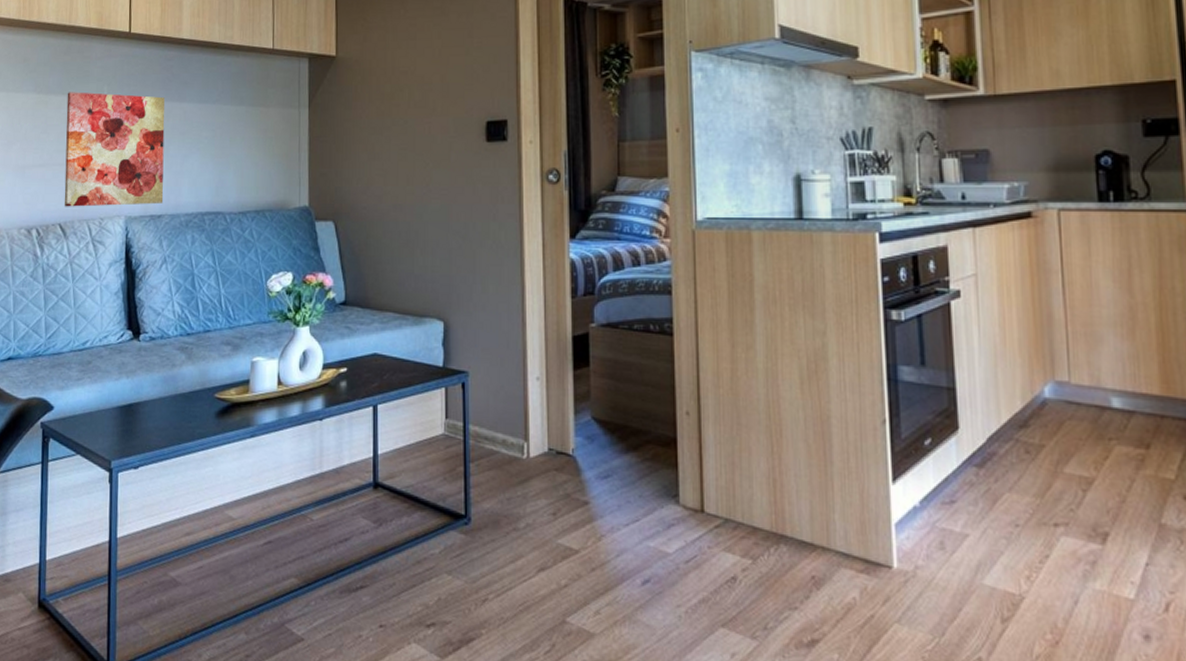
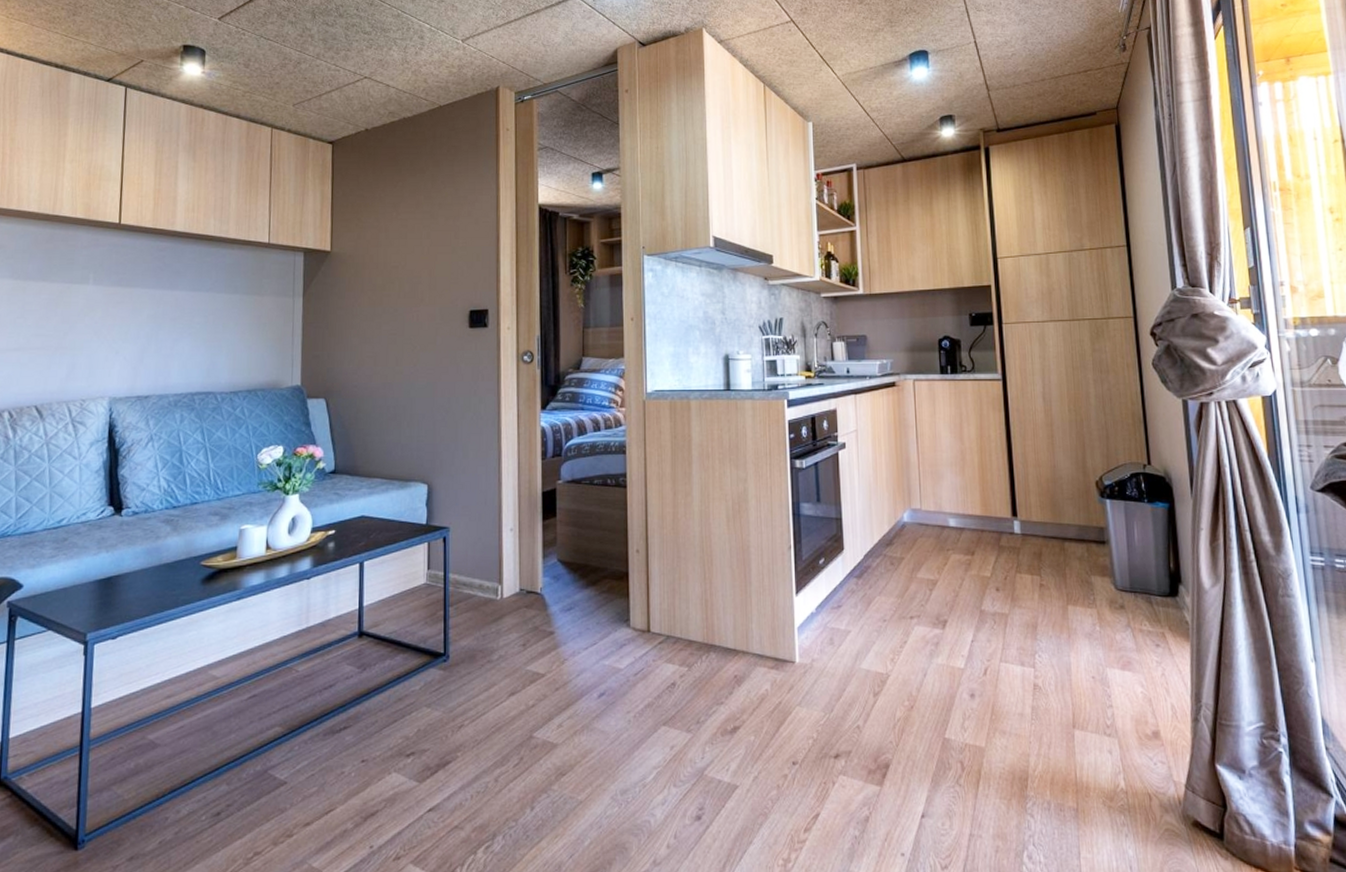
wall art: present [64,92,165,207] -> none [41,278,156,390]

